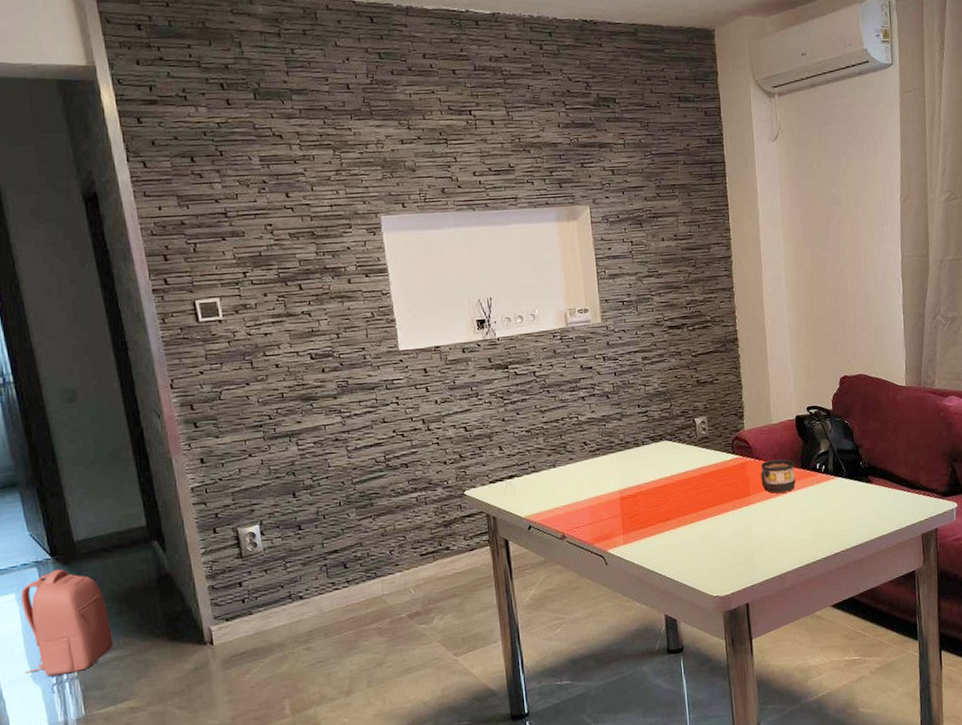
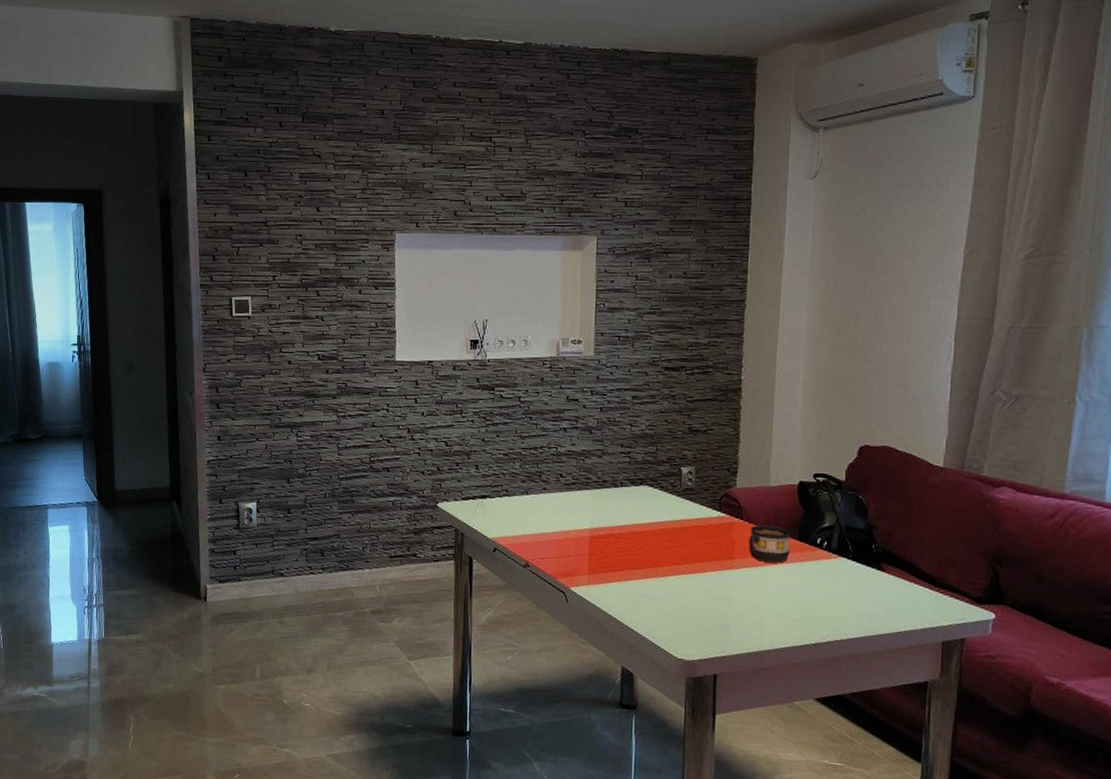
backpack: present [20,569,113,677] -> none [67,511,133,601]

